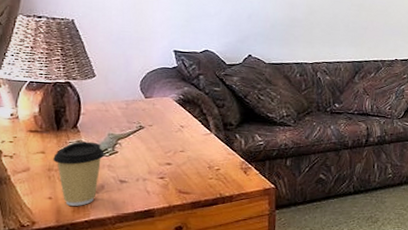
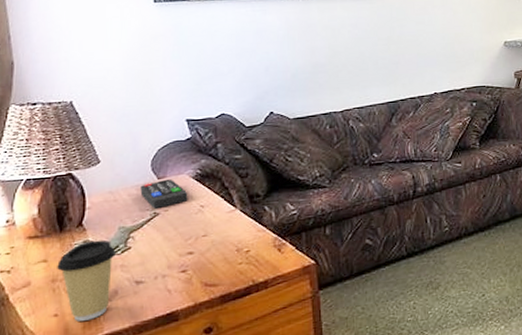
remote control: none [129,99,171,123] -> present [140,178,188,209]

